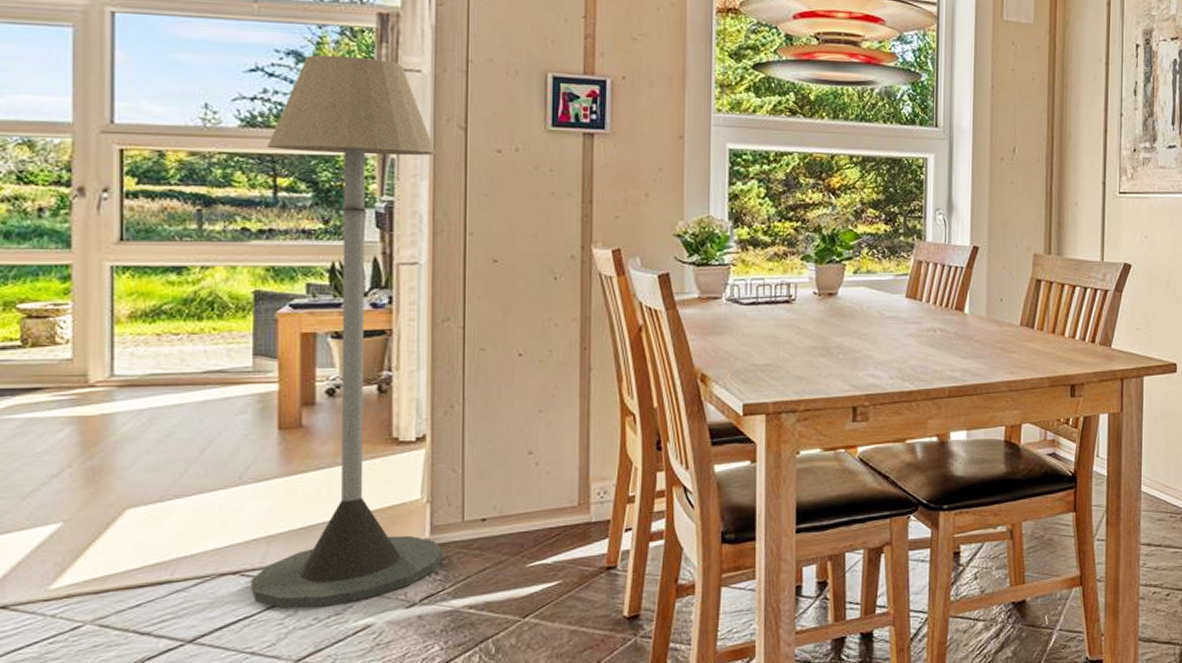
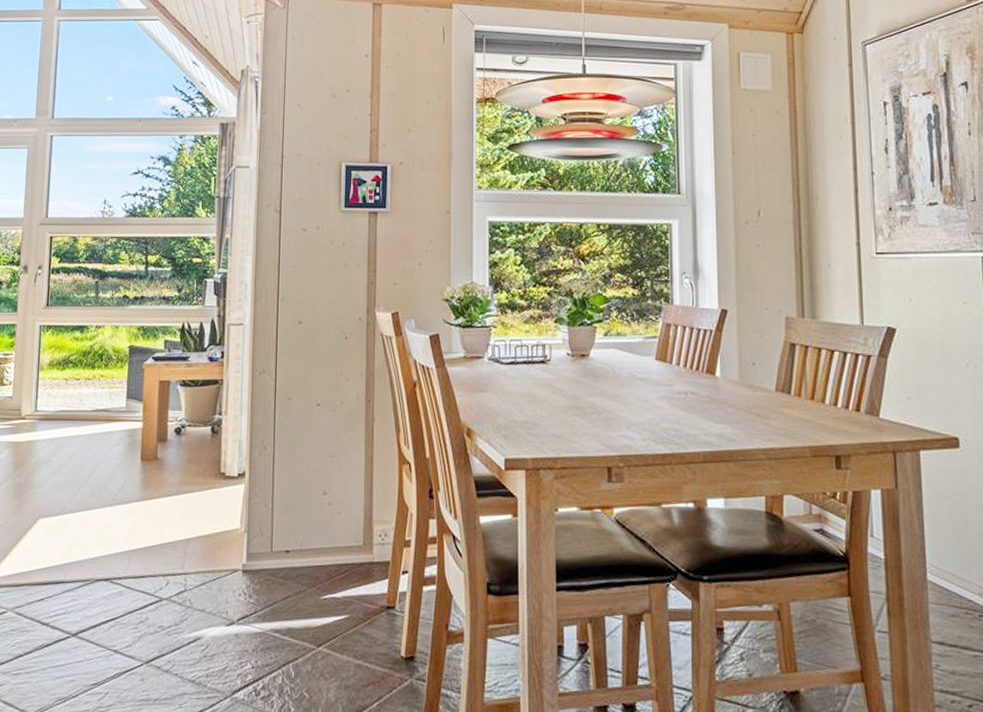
floor lamp: present [250,54,443,609] -> none [116,158,259,617]

